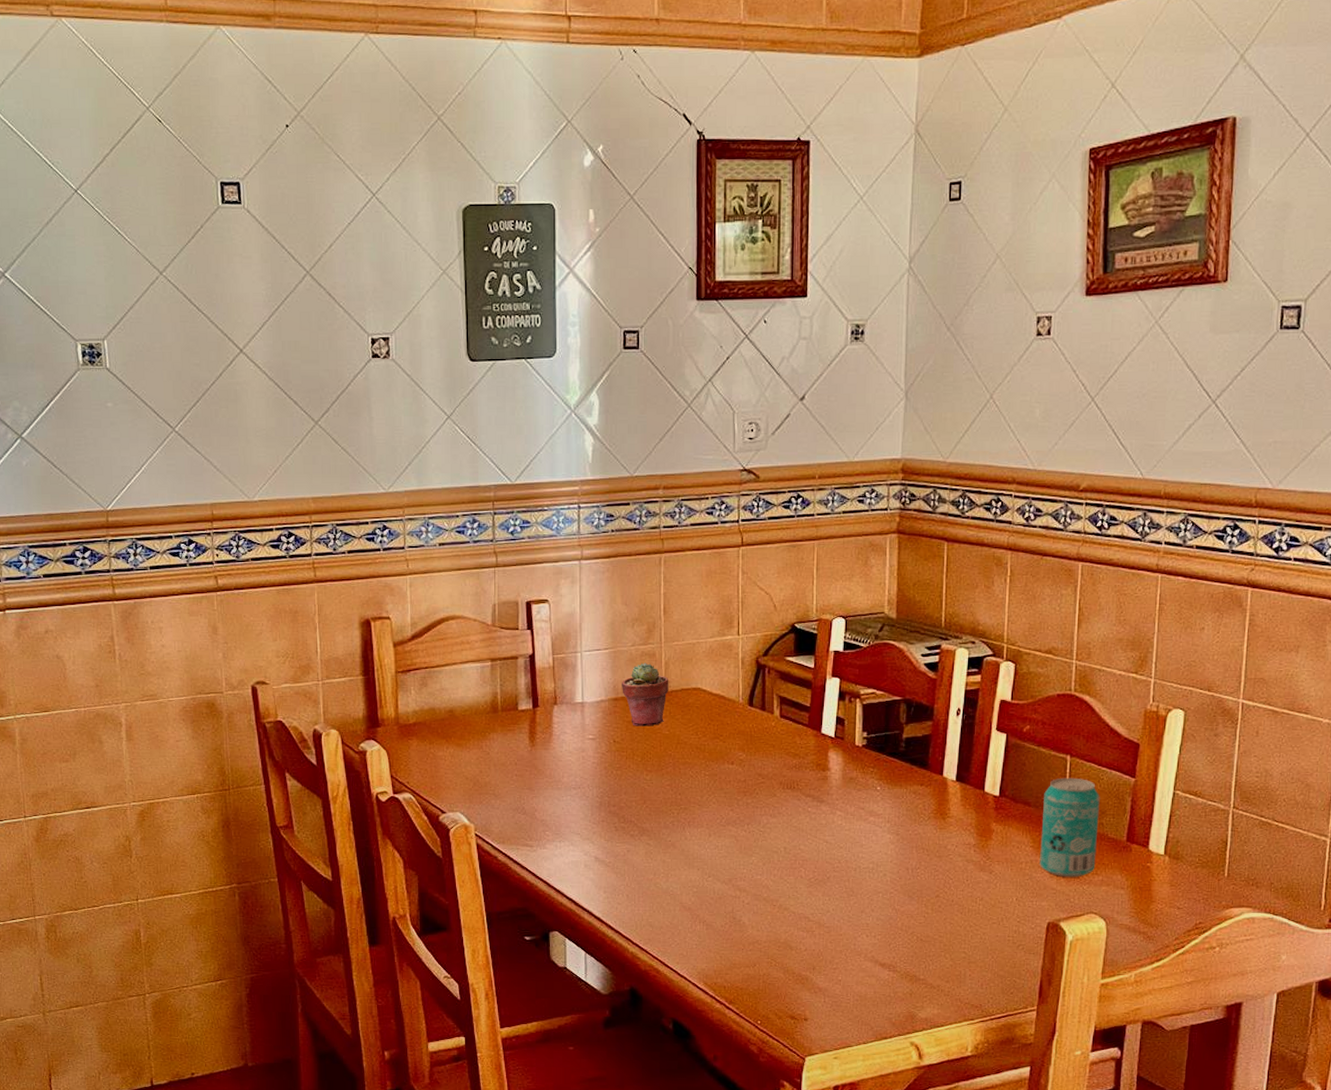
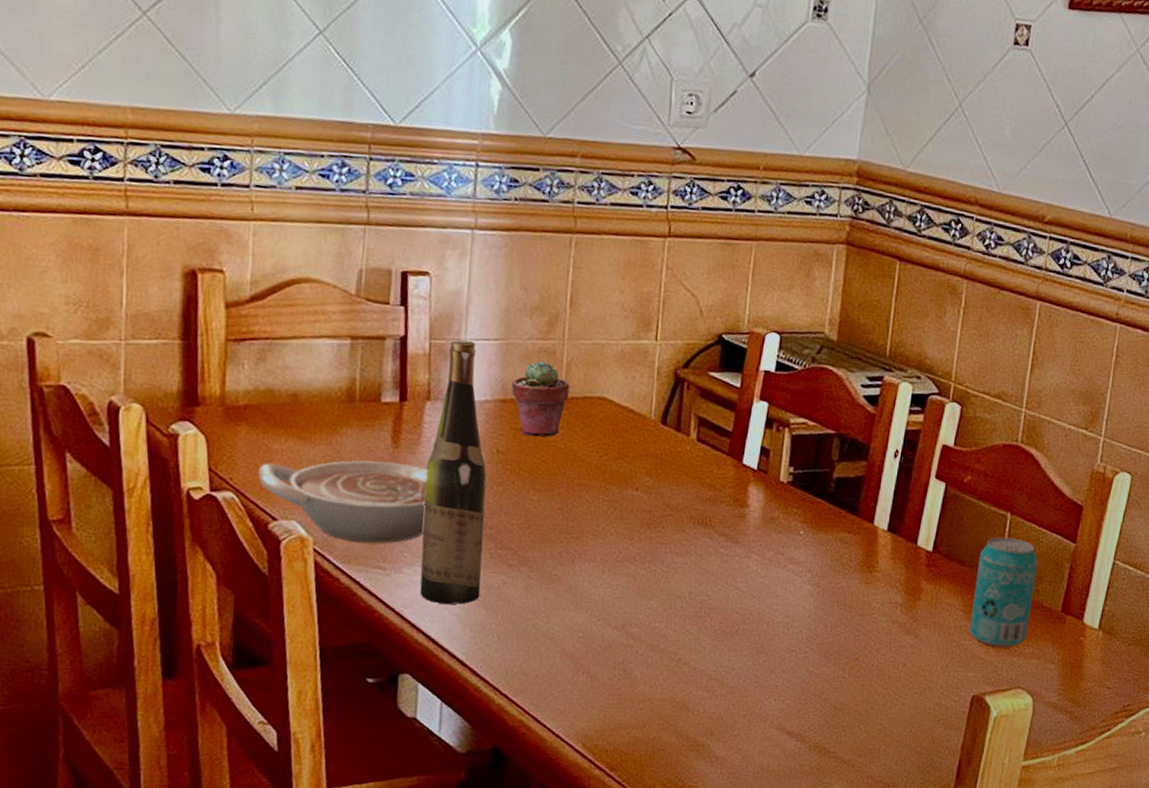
bowl: none [428,759,609,826] -> present [258,460,488,543]
wine bottle: none [558,652,610,871] -> present [420,339,486,604]

